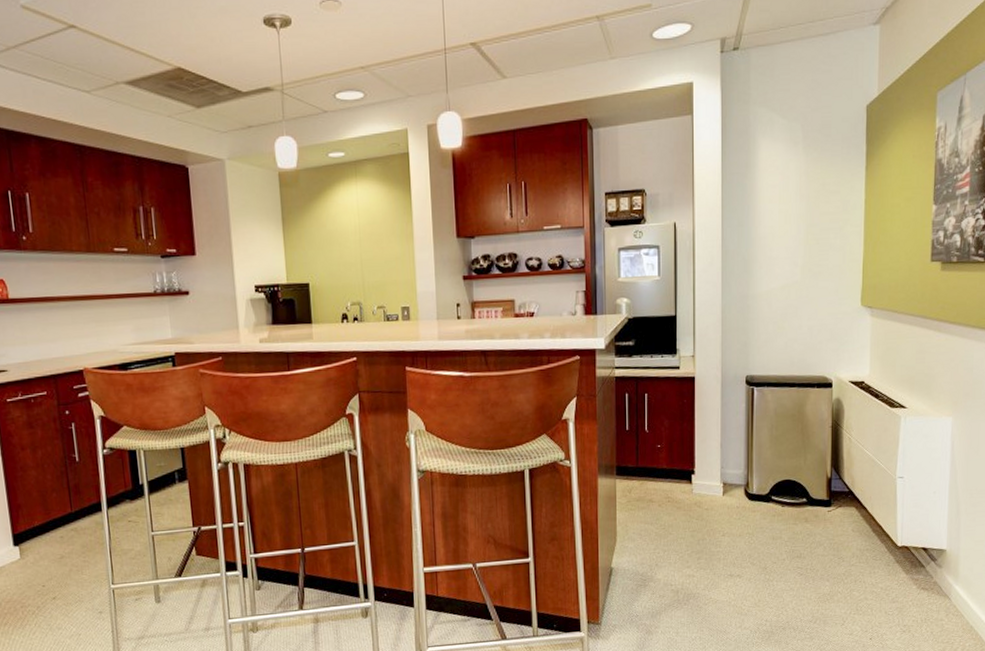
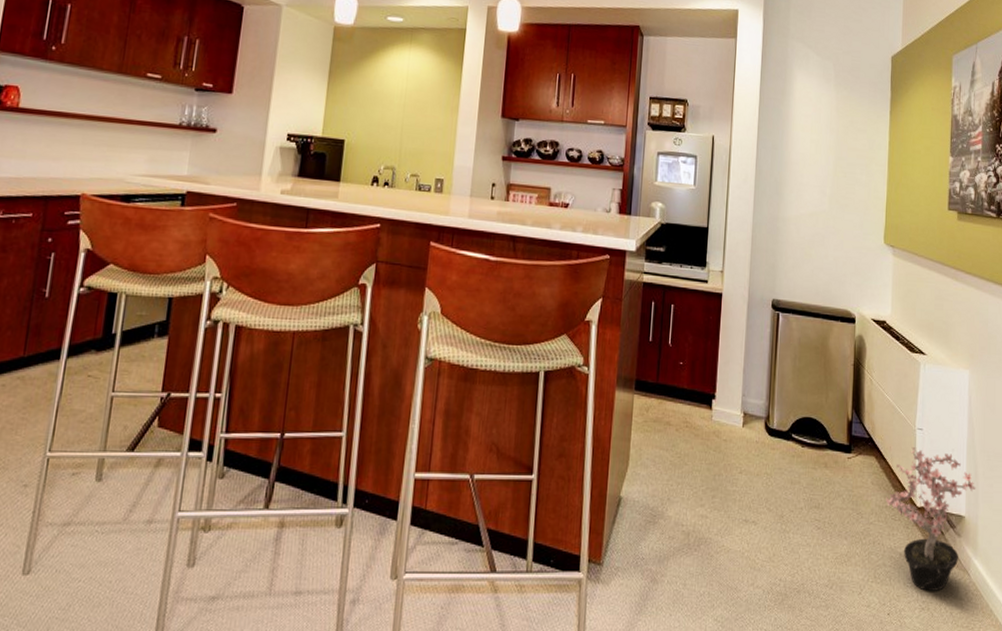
potted plant: none [866,494,958,617] -> present [886,447,976,591]

